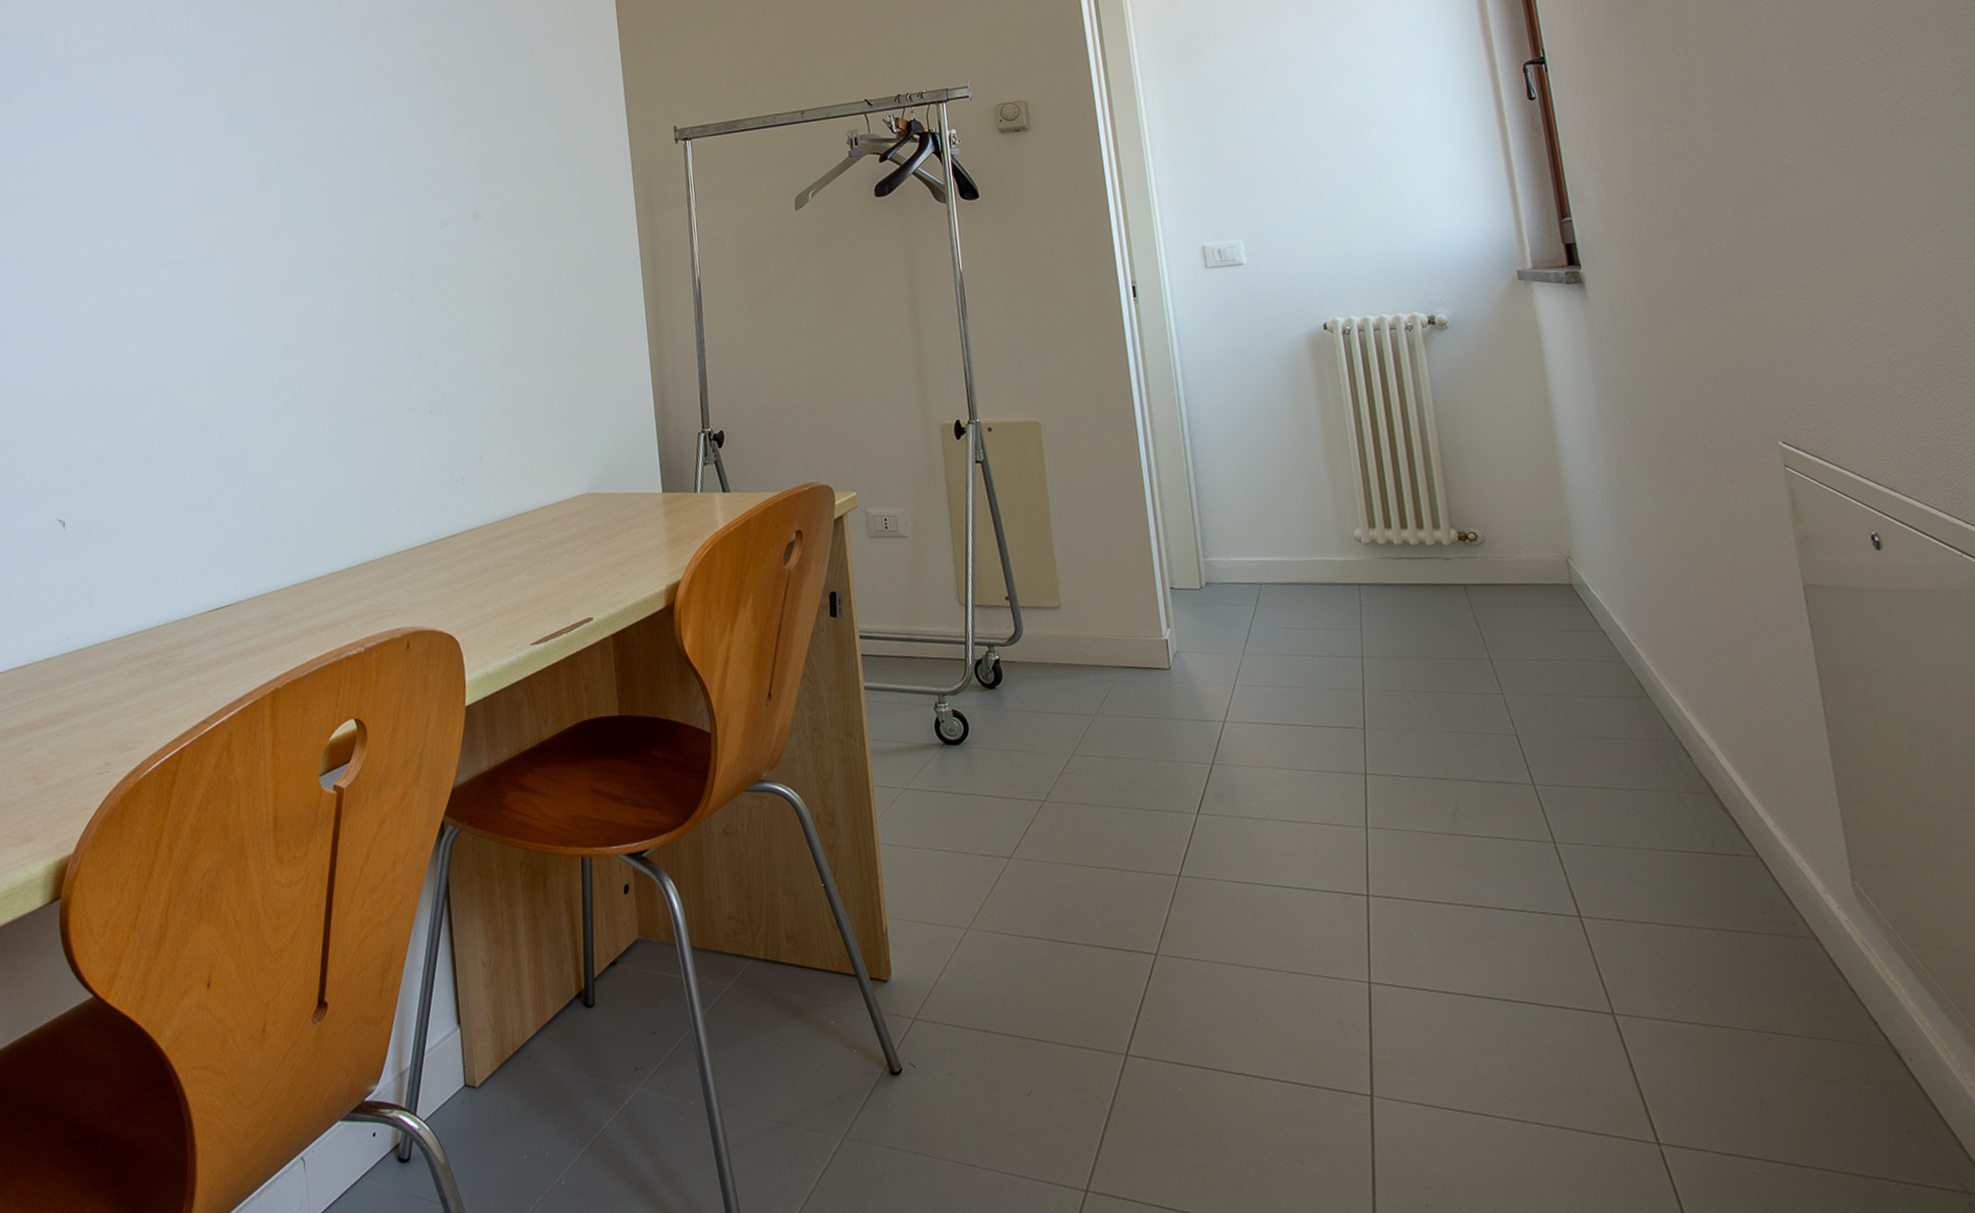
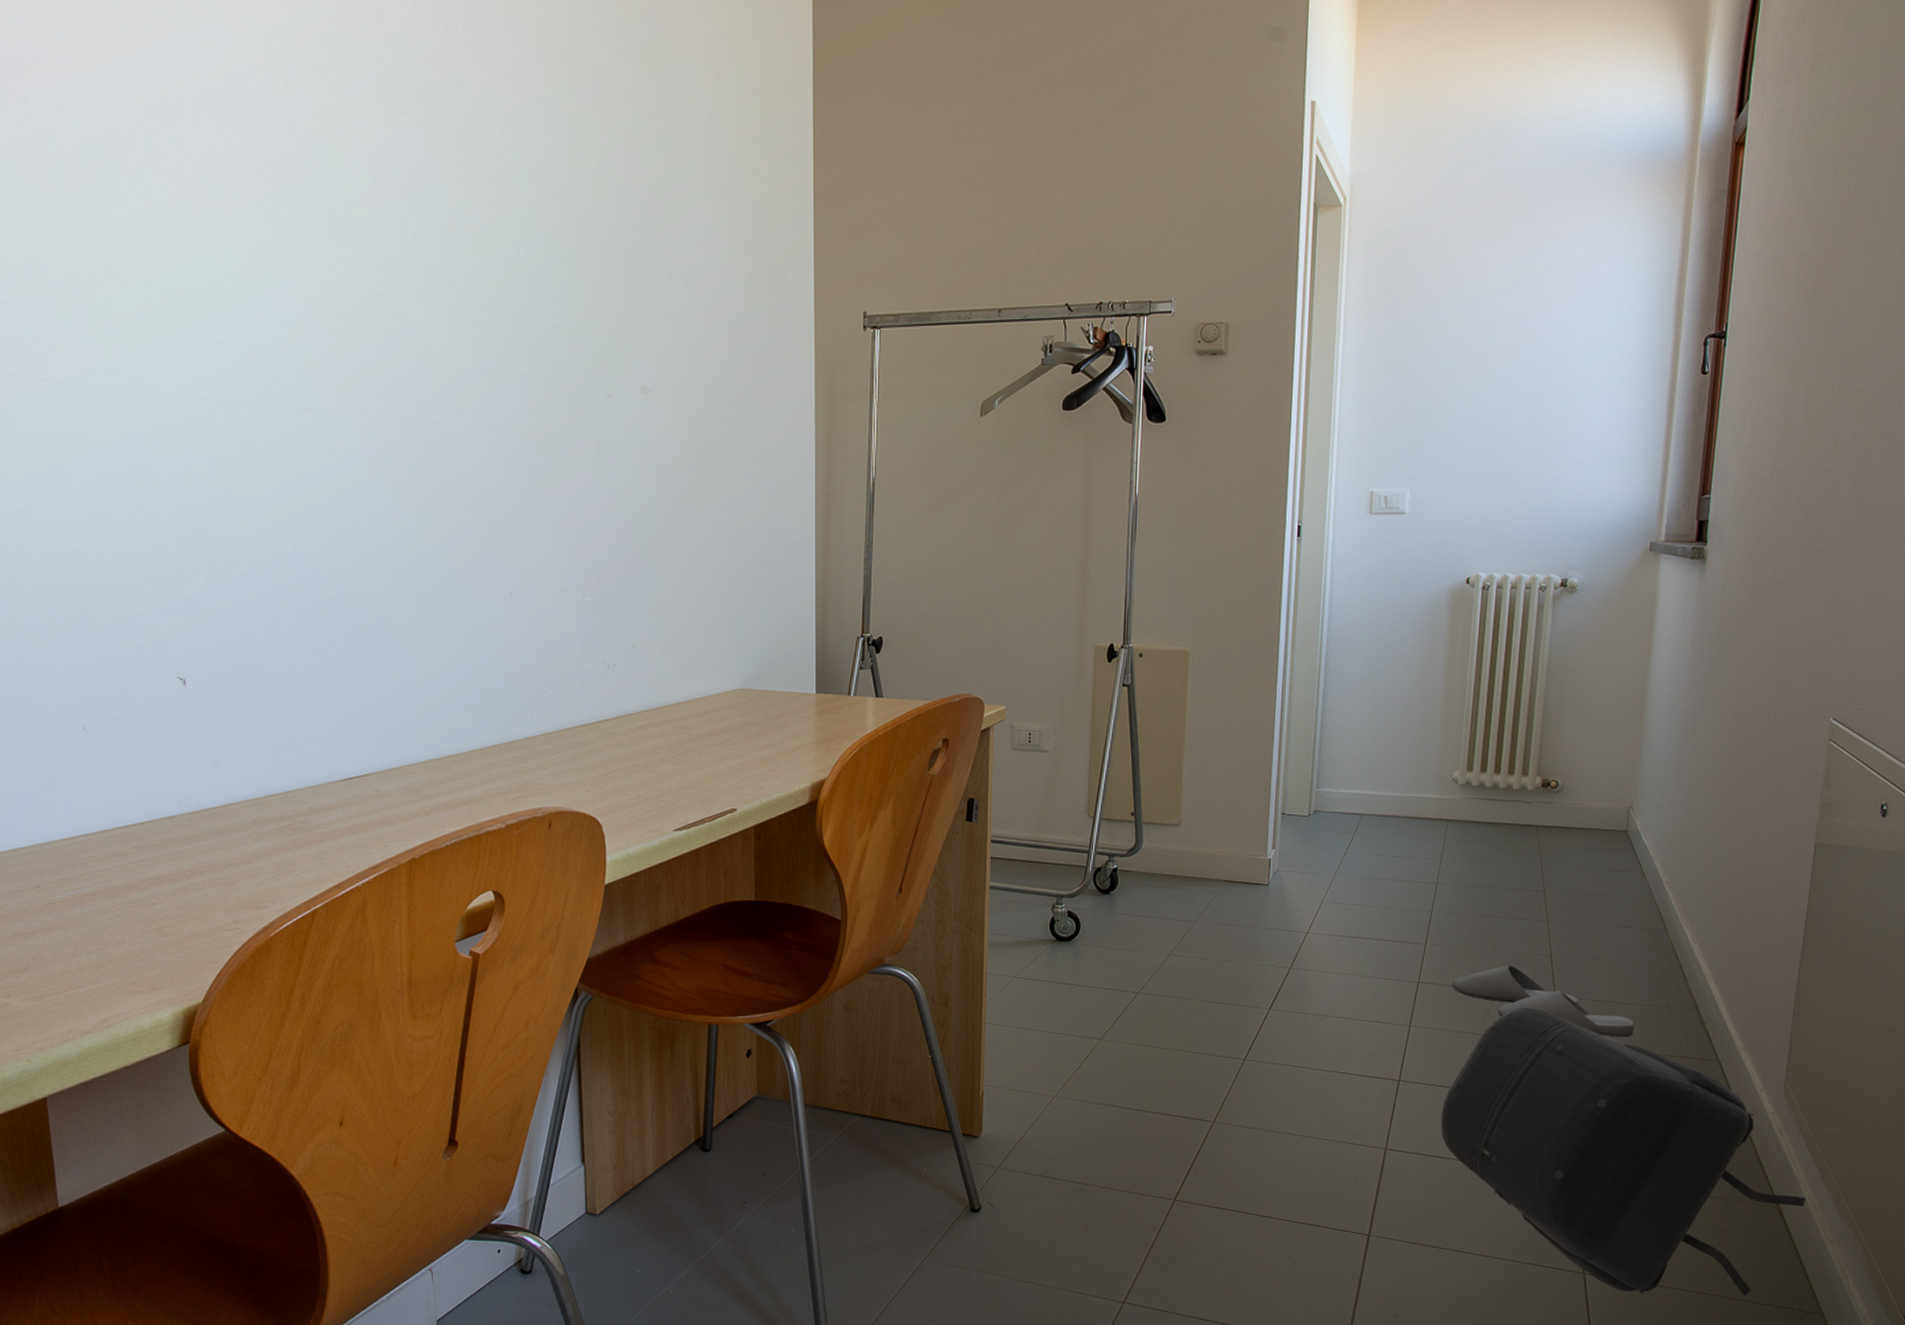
slippers: none [1406,748,1642,831] -> present [1452,965,1635,1037]
backpack: none [1427,798,1927,1173] -> present [1440,1007,1806,1296]

